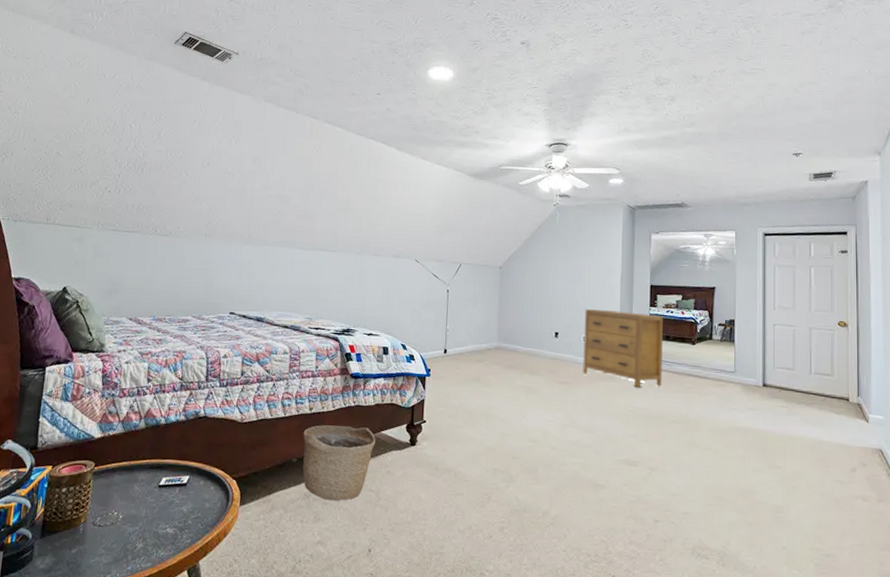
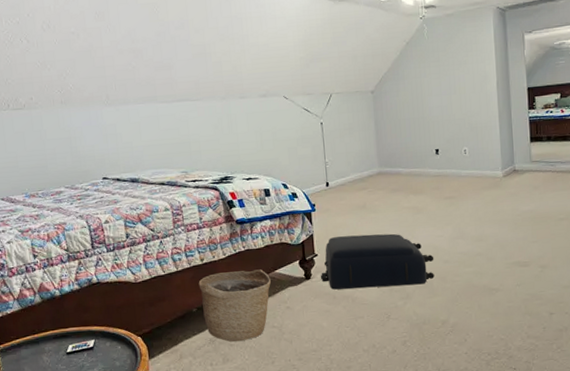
suitcase: none [426,405,542,469] -> present [321,233,434,290]
dresser: present [583,309,663,389] -> none [463,117,547,193]

